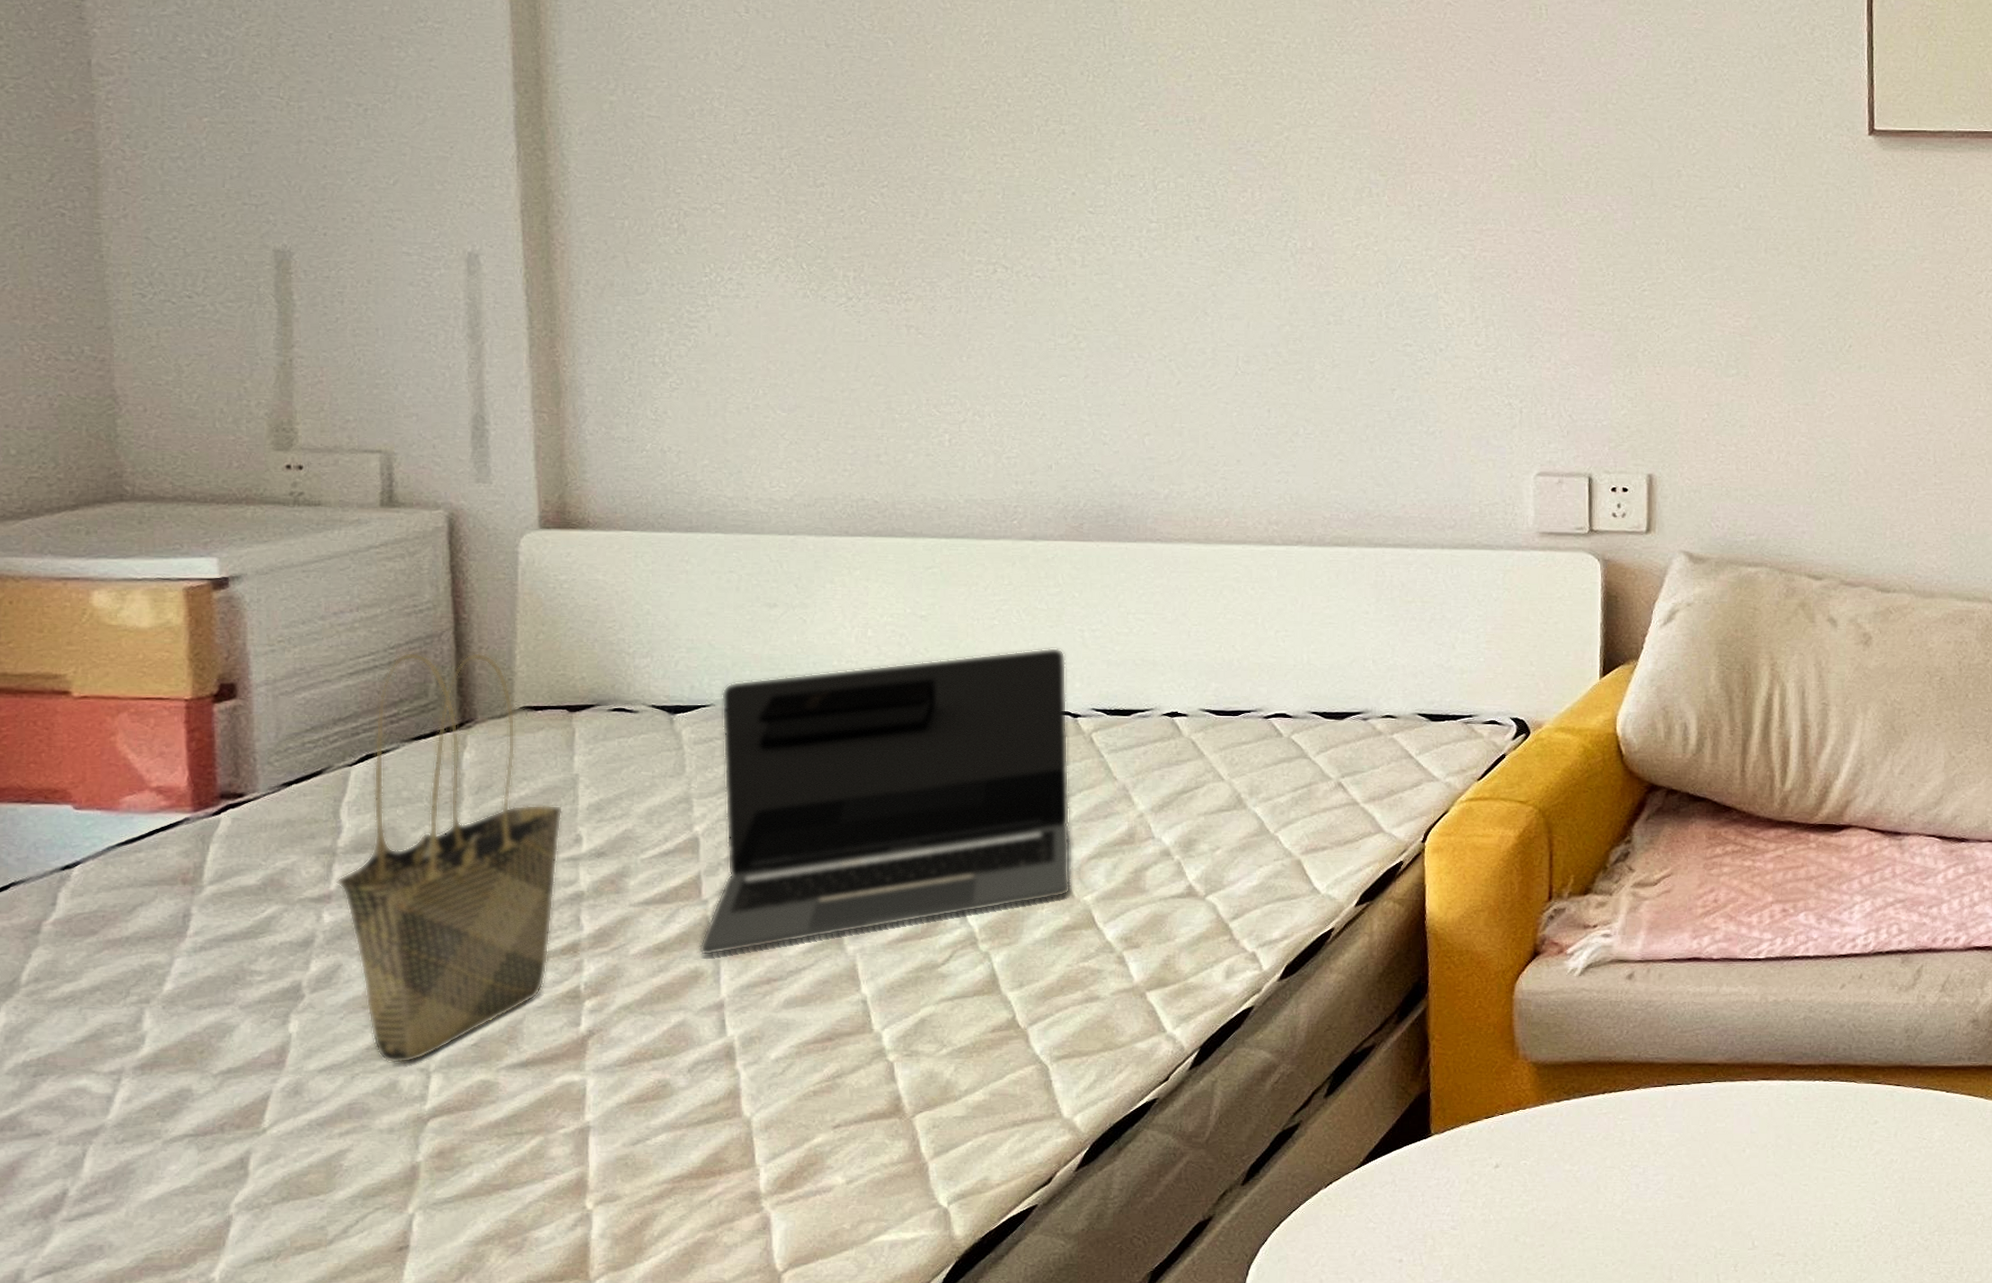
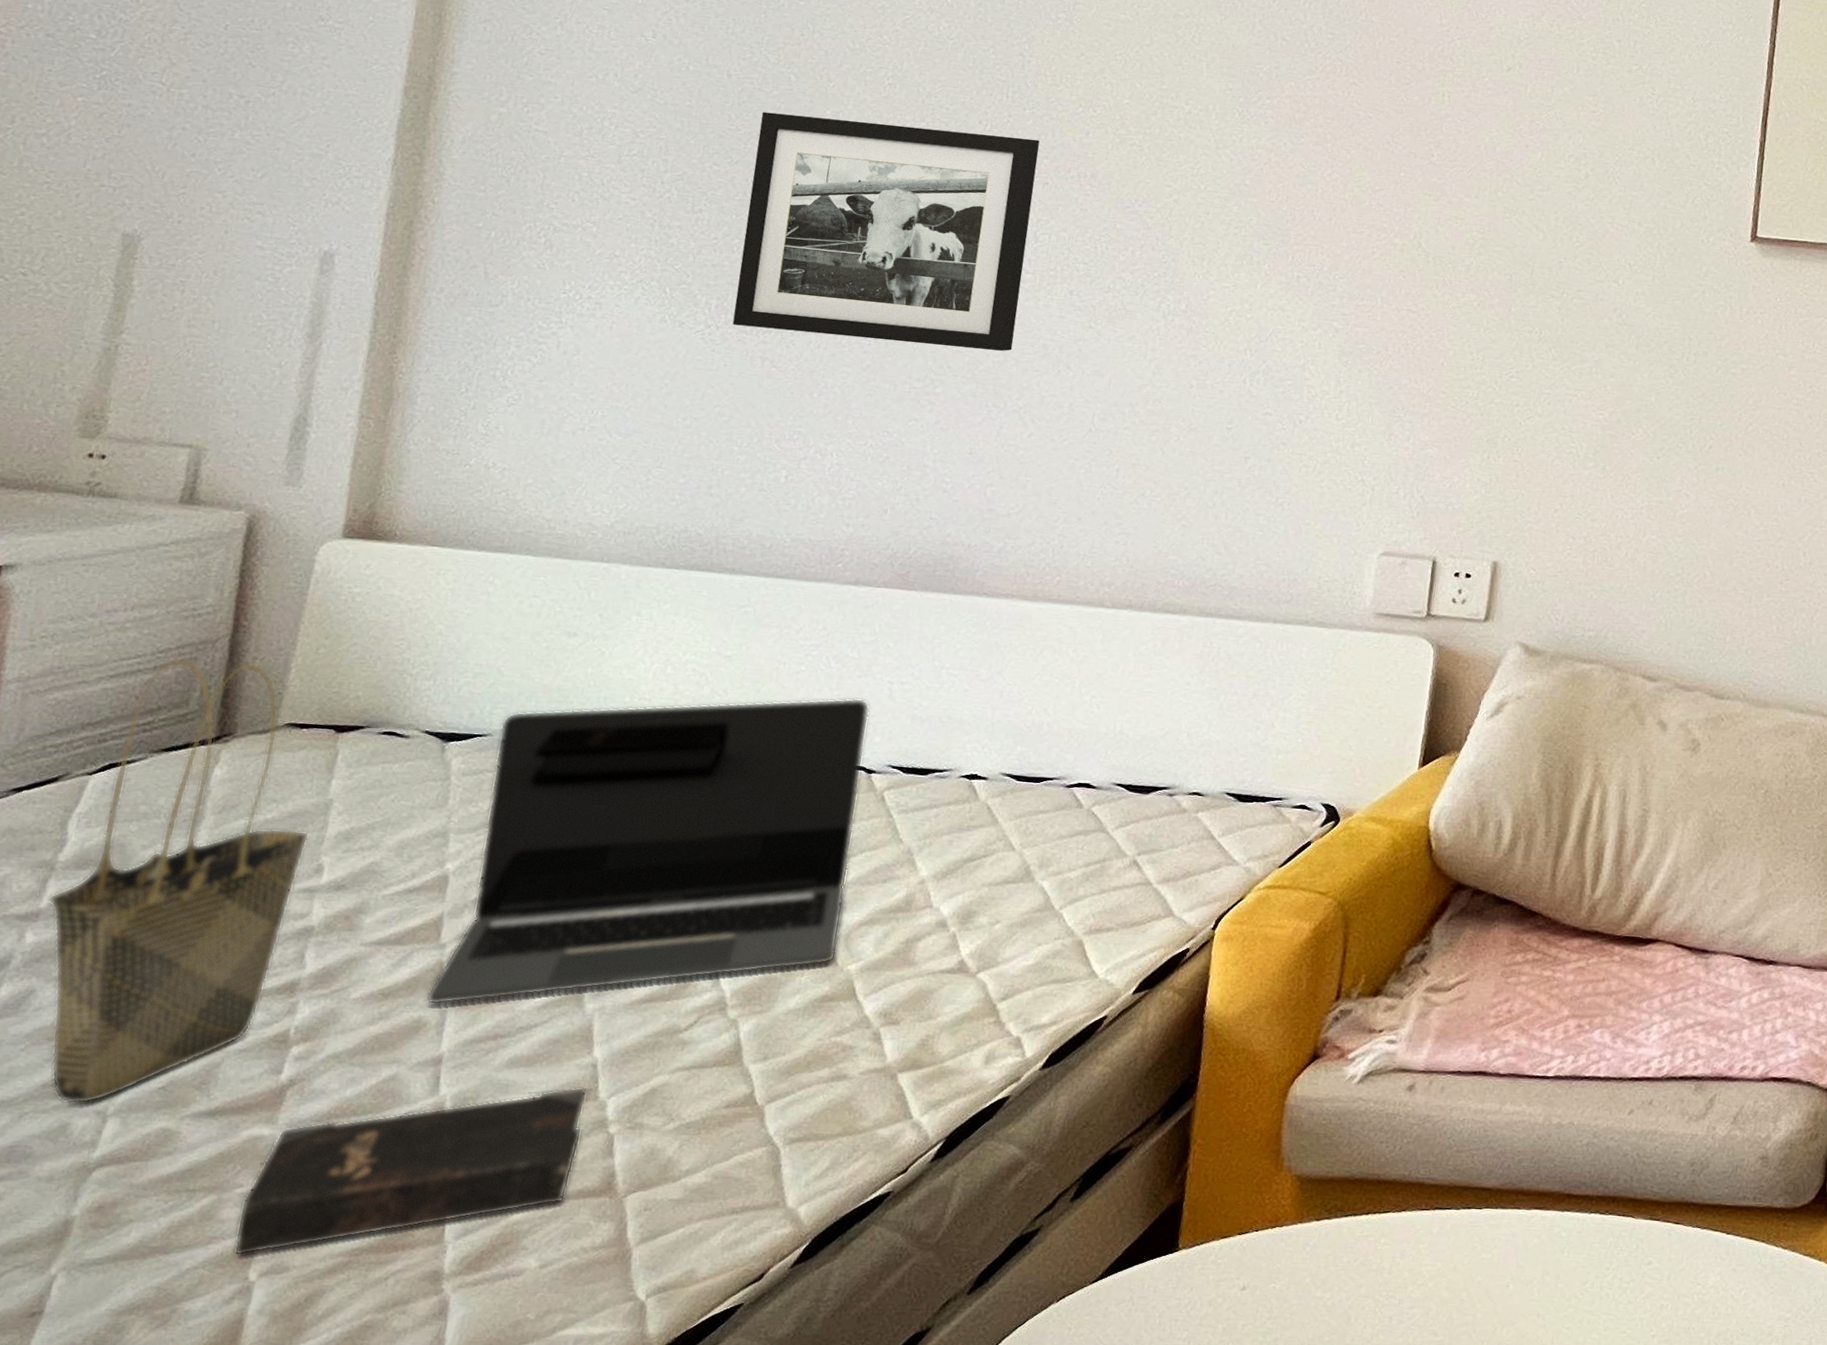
hardback book: none [567,1021,864,1189] -> present [233,1087,588,1257]
picture frame: none [865,80,1148,302] -> present [732,112,1040,351]

